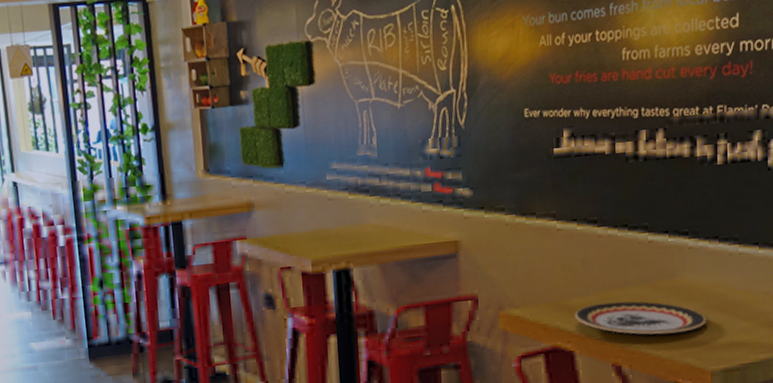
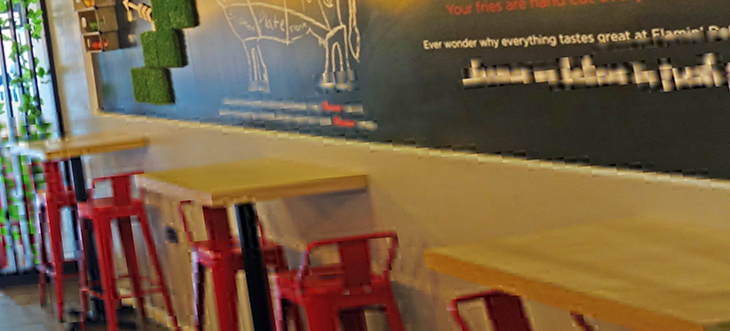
plate: present [575,301,706,335] -> none [515,241,685,280]

